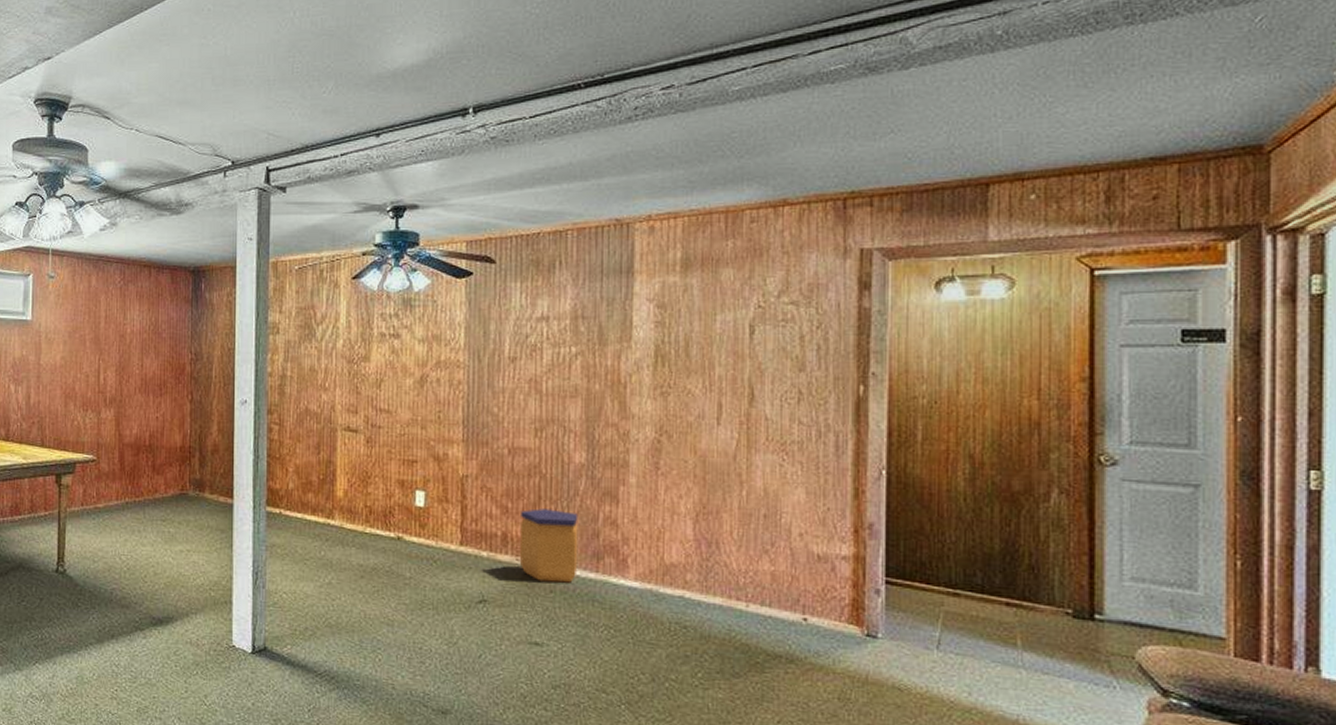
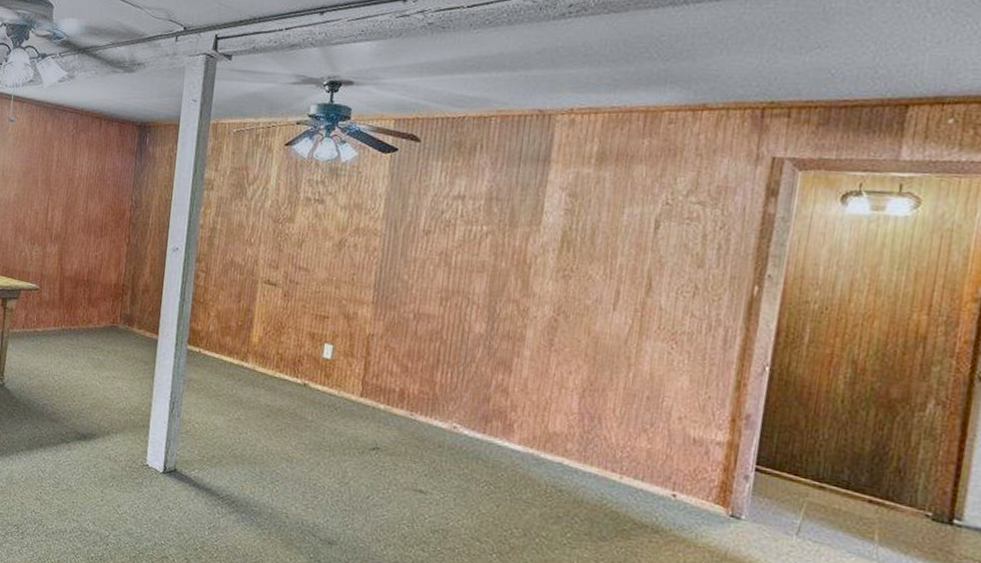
trash can: present [519,508,578,583] -> none [413,370,473,441]

